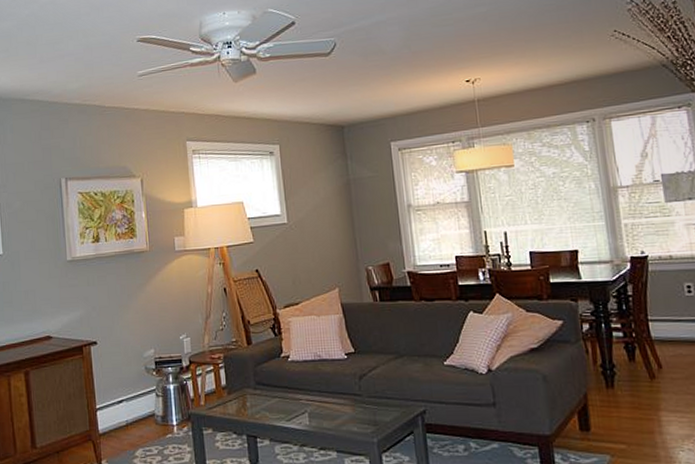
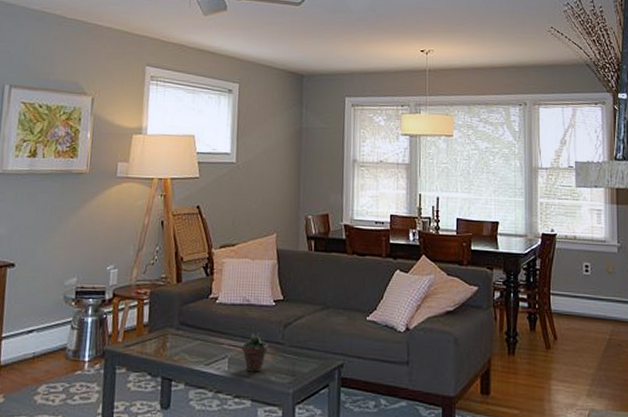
succulent plant: none [319,379,346,424] -> present [241,325,268,372]

